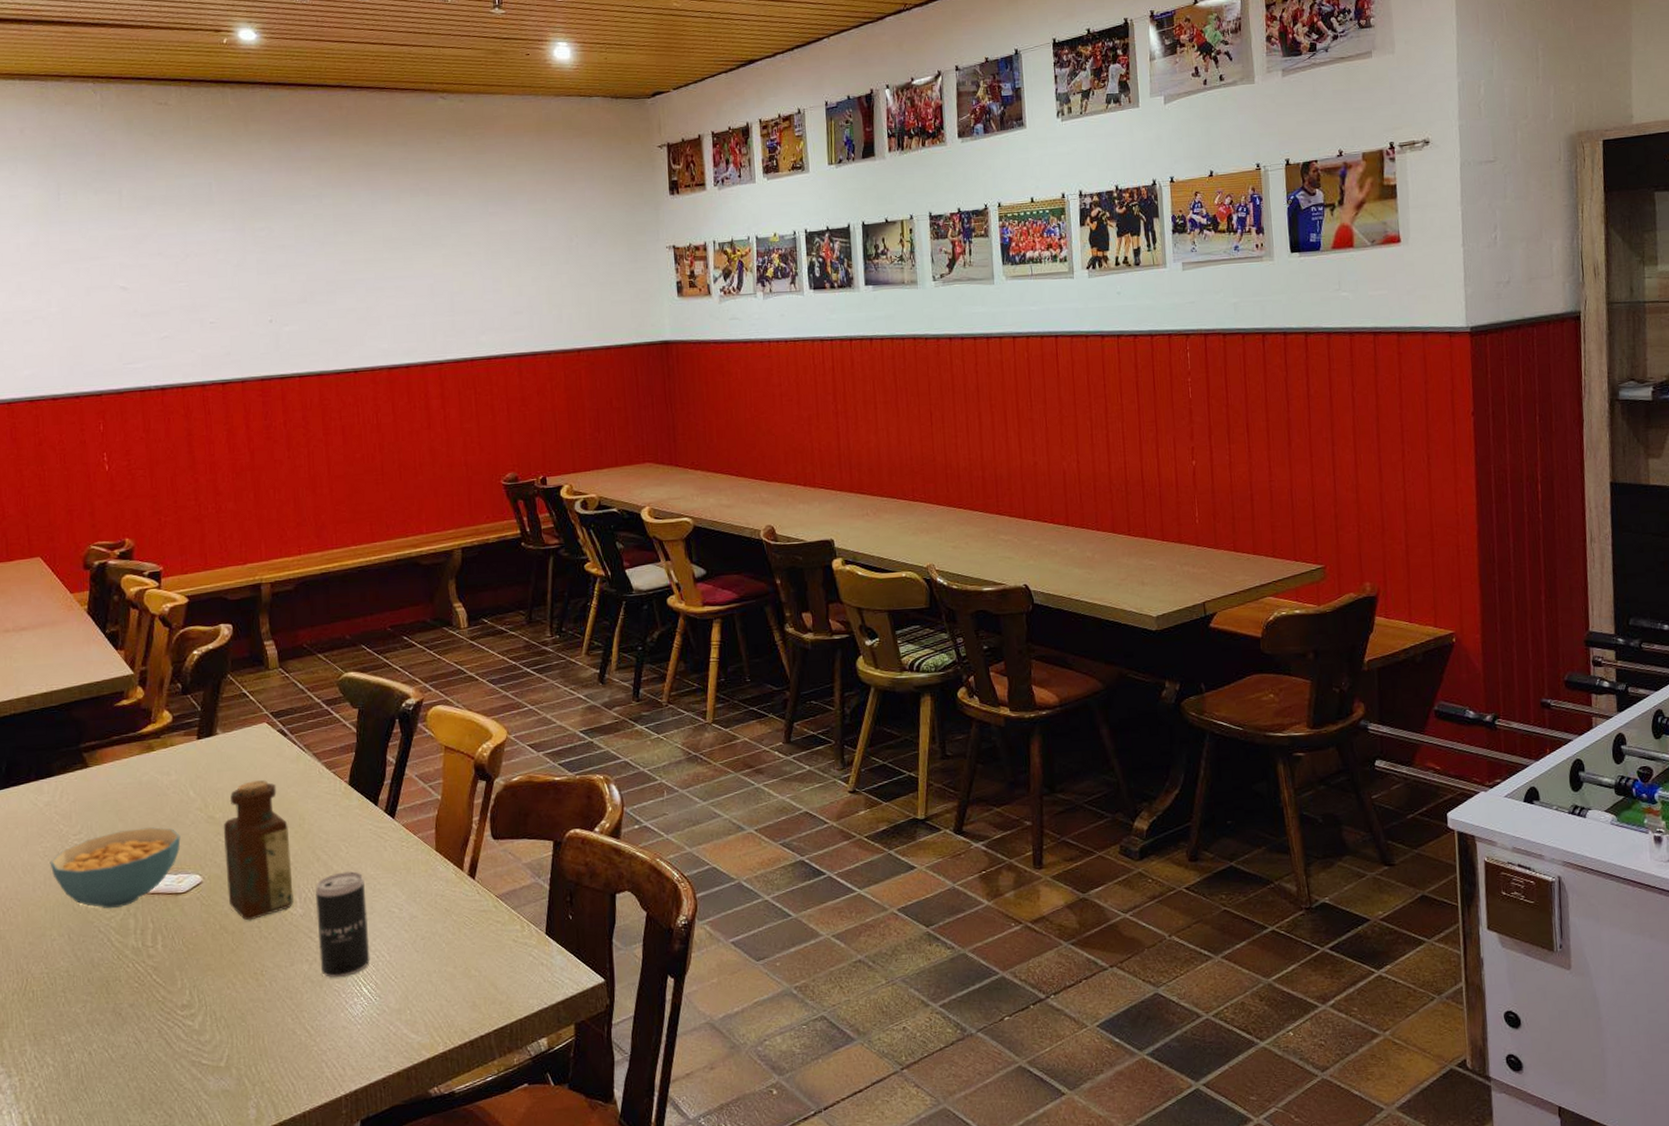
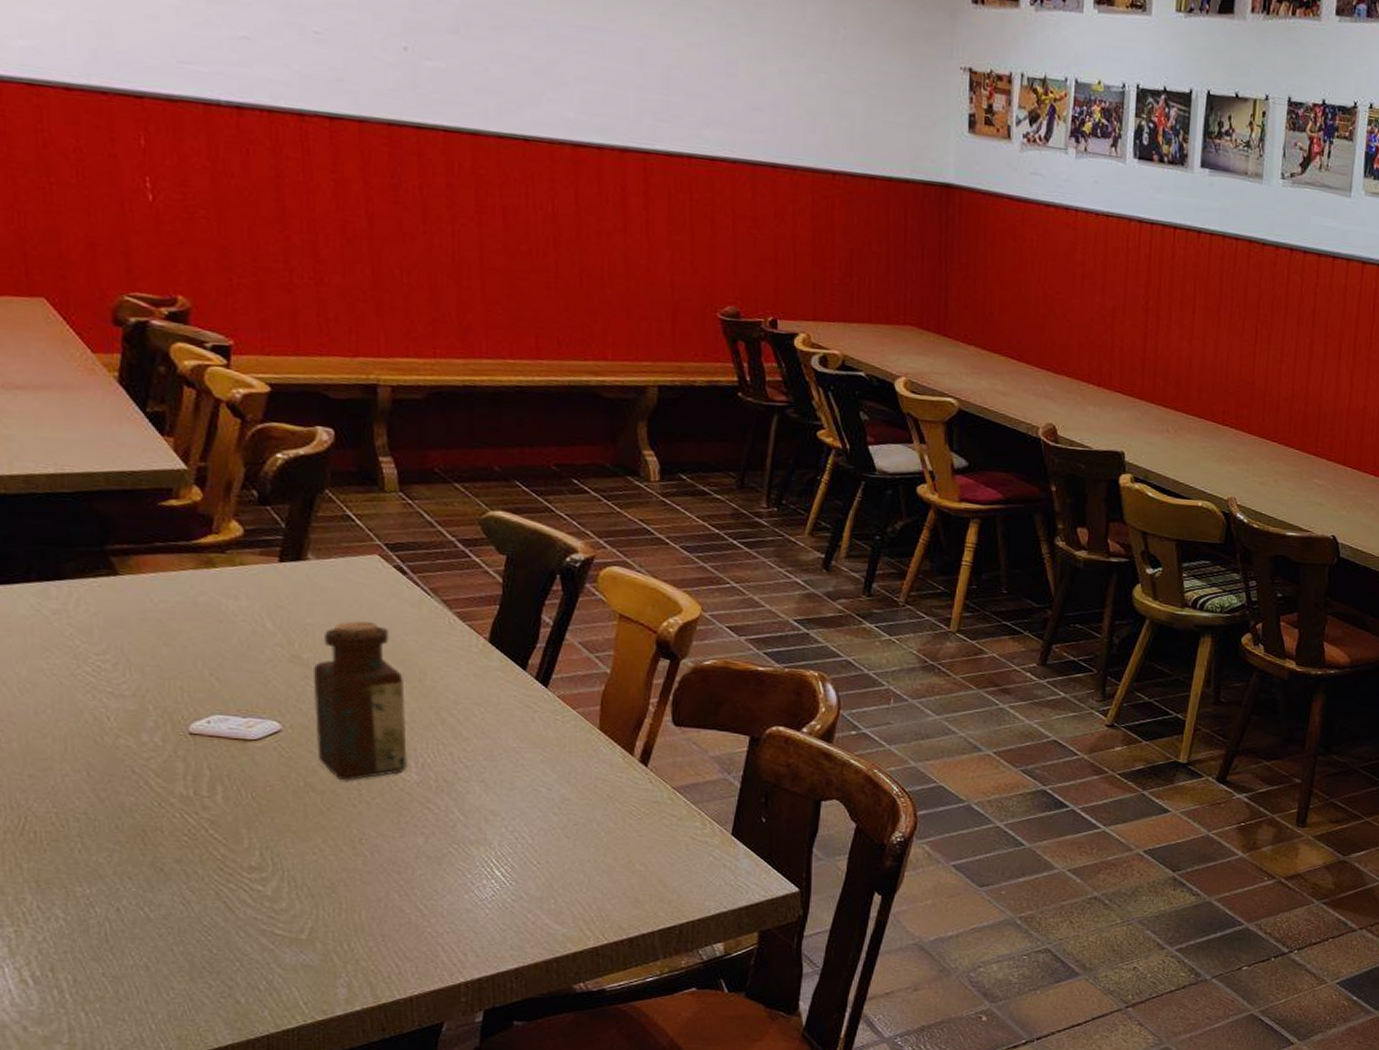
cereal bowl: present [49,826,181,909] -> none [59,656,252,748]
beverage can: present [315,870,370,978] -> none [436,739,506,857]

